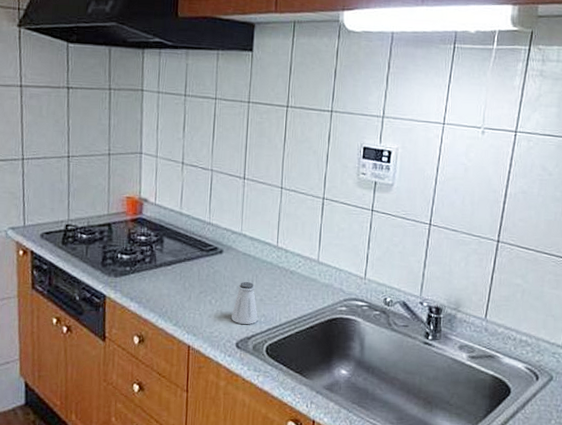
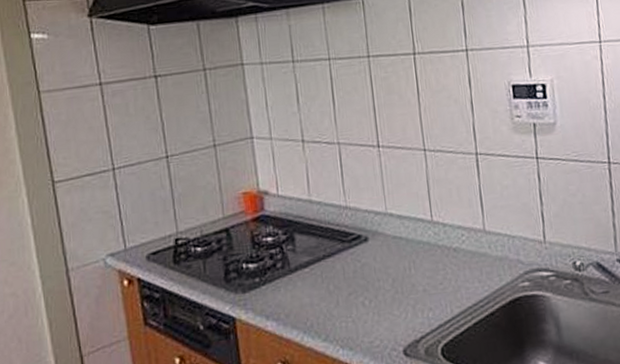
saltshaker: present [231,281,258,325] -> none [392,270,425,326]

